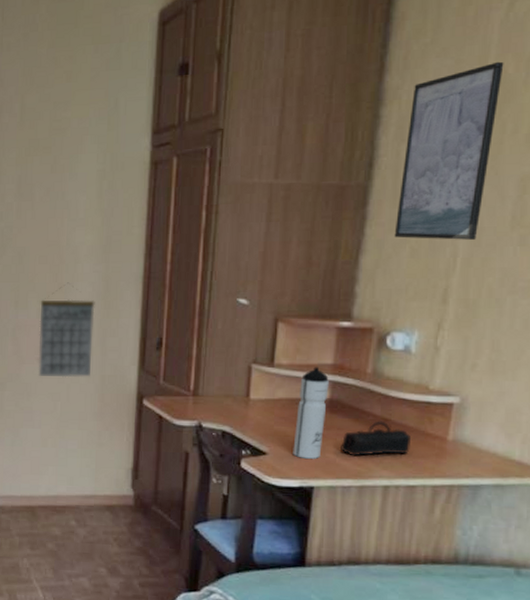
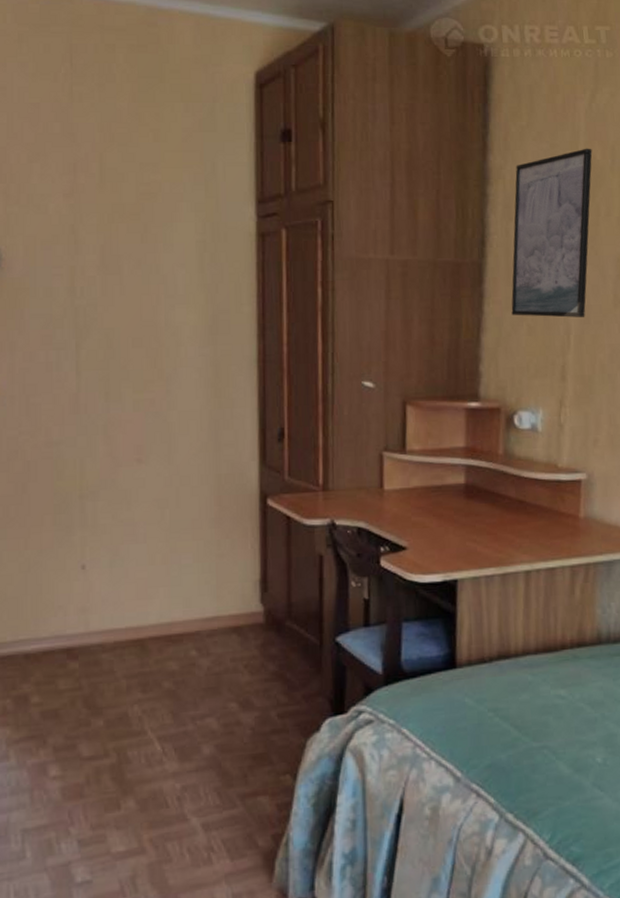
calendar: present [39,282,95,378] -> none [137,368,204,480]
water bottle: present [293,367,329,459] -> none [433,451,463,550]
pencil case: present [341,421,410,457] -> none [480,503,547,543]

